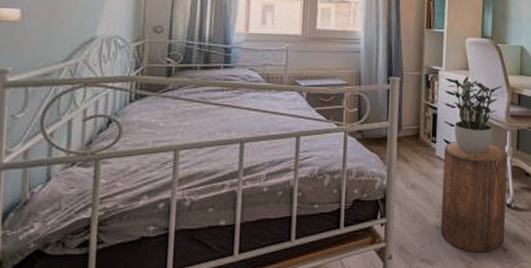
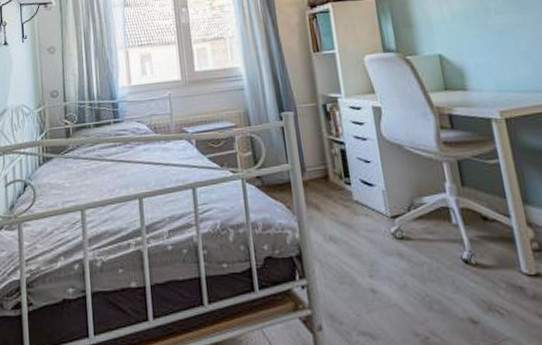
stool: present [440,142,509,253] -> none [362,180,470,325]
potted plant: present [447,76,503,155] -> none [351,100,424,196]

